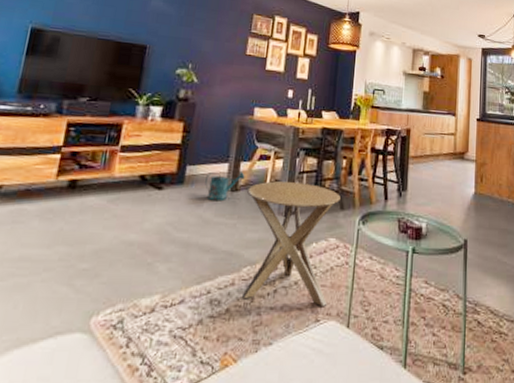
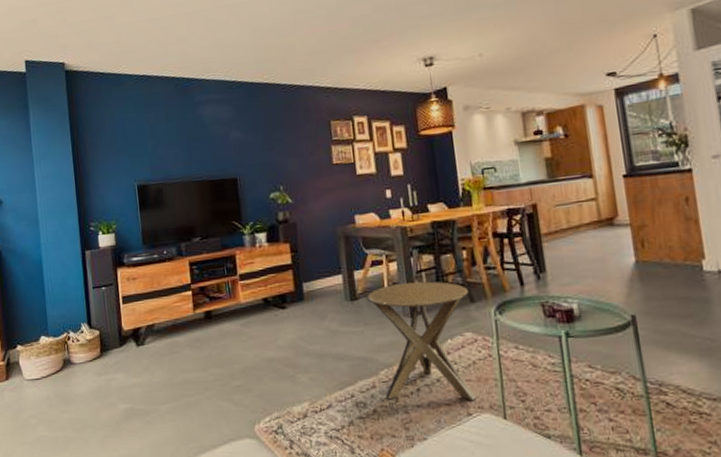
watering can: present [205,171,245,202] -> none [323,280,362,313]

